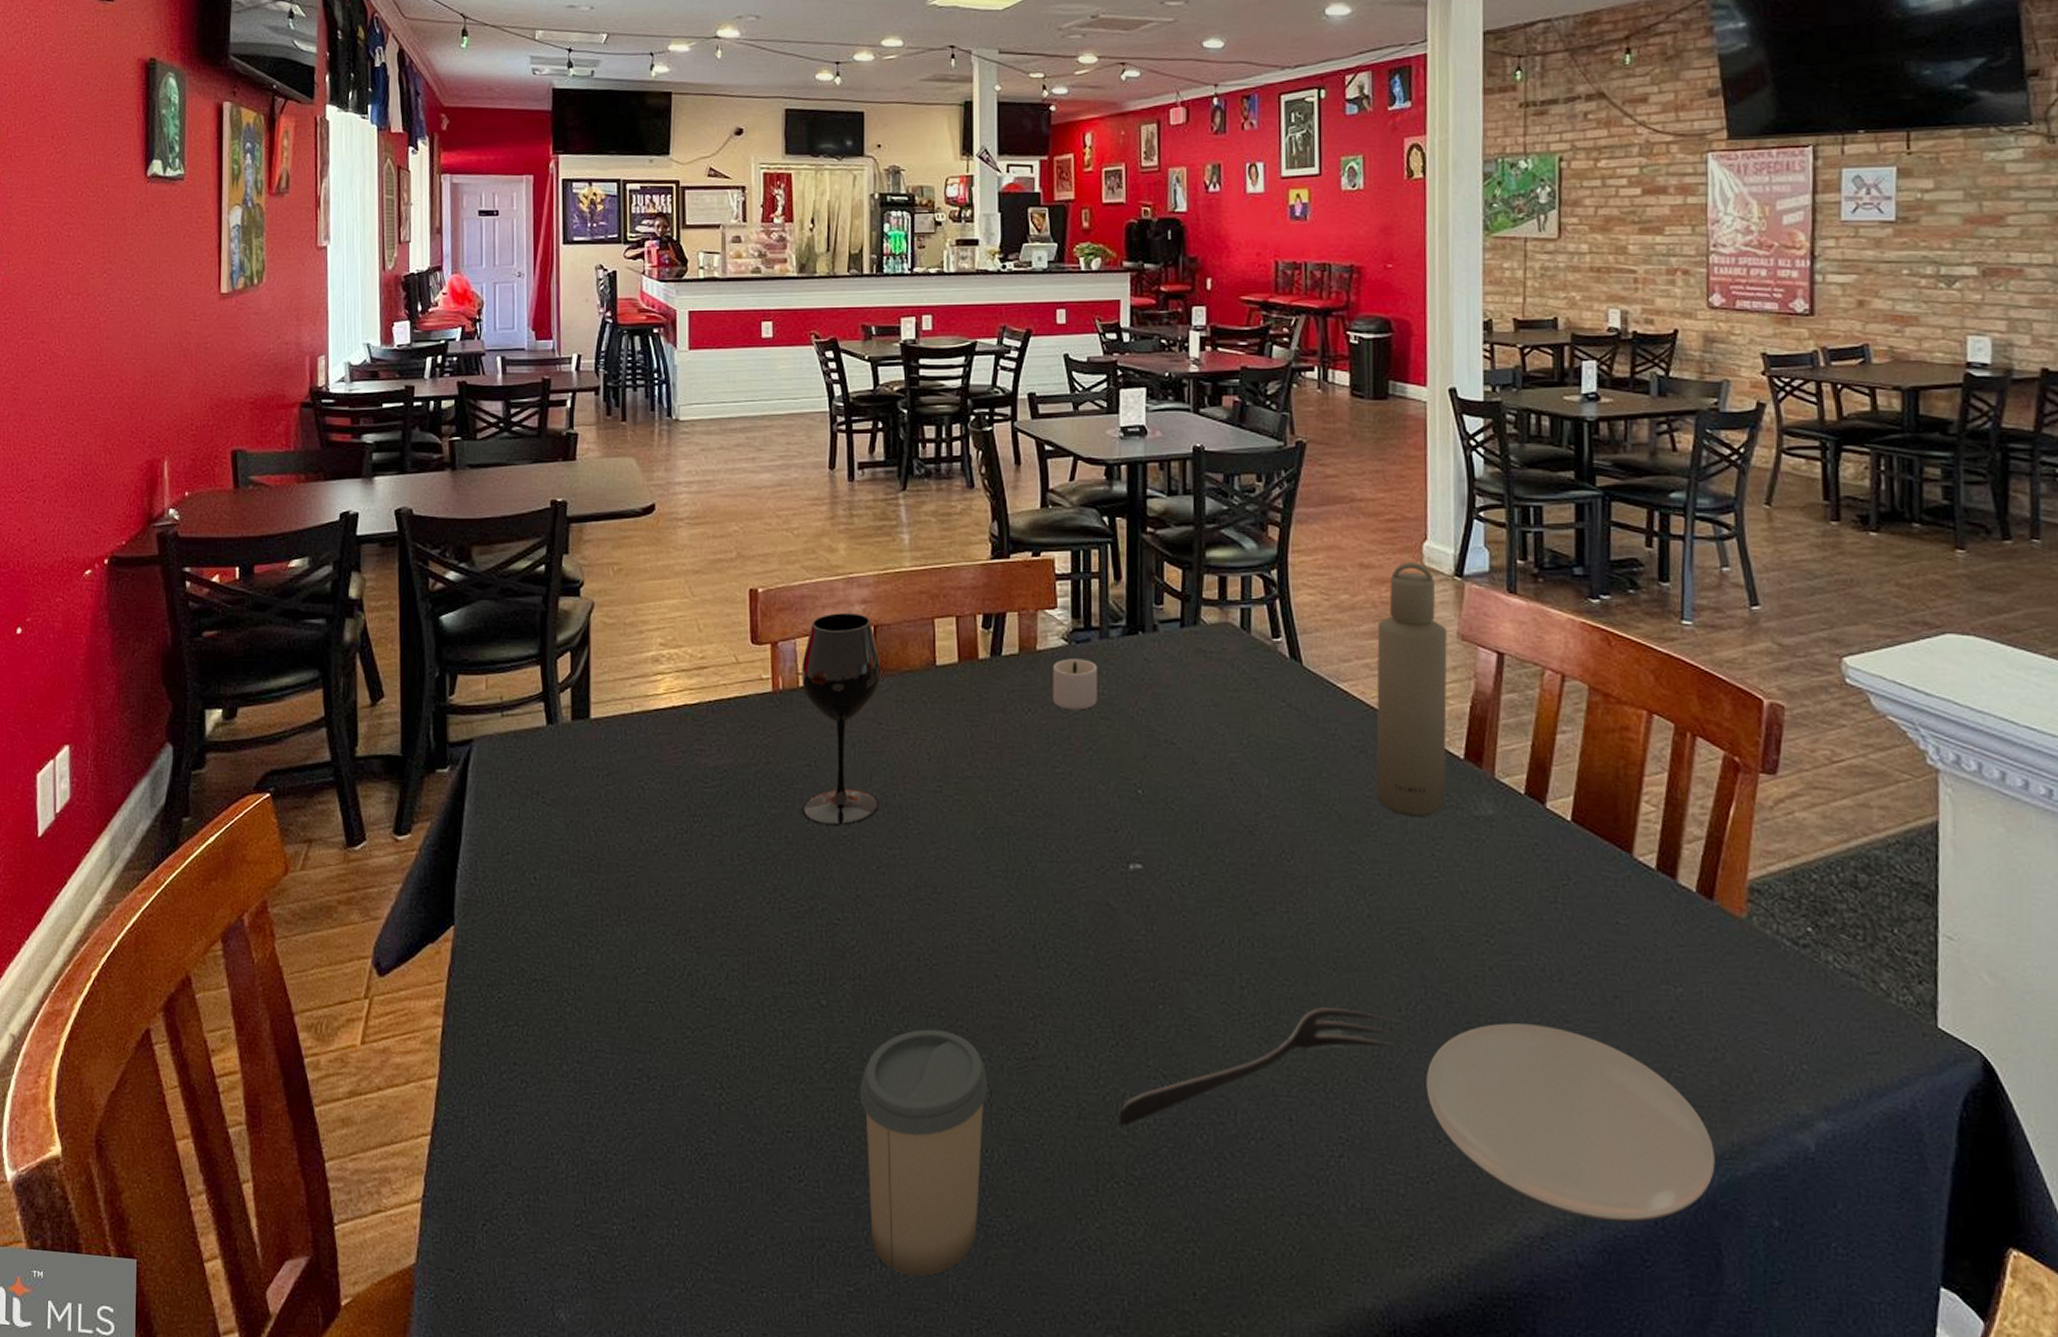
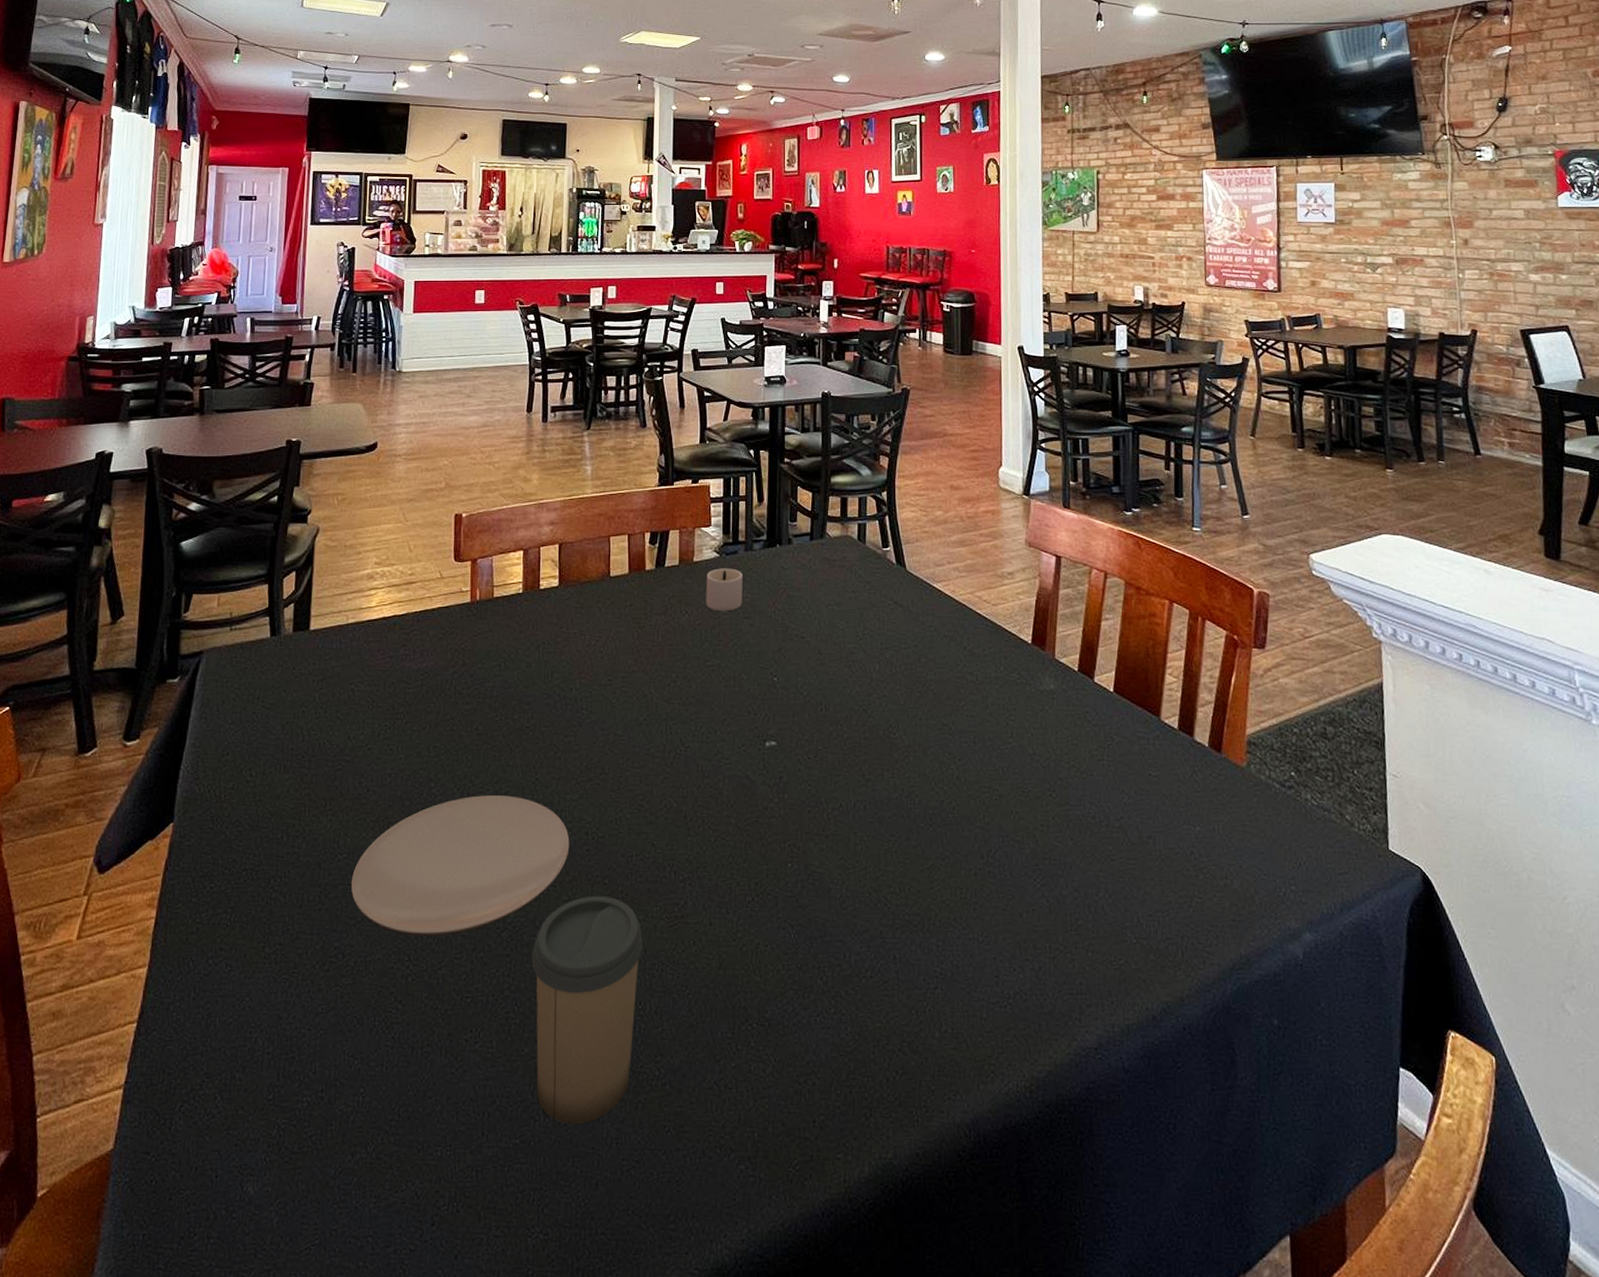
plate: none [652,911,899,1065] -> present [350,795,570,937]
wineglass: present [802,613,881,825] -> none [492,534,564,717]
fork: present [1118,1006,1396,1126] -> none [753,857,980,972]
bottle: present [1376,562,1448,817] -> none [963,484,1018,692]
plate: present [1426,1023,1715,1223] -> none [1003,864,1228,1031]

